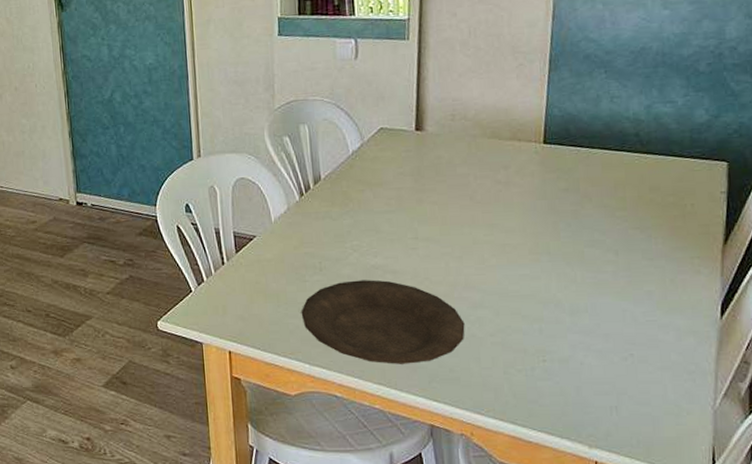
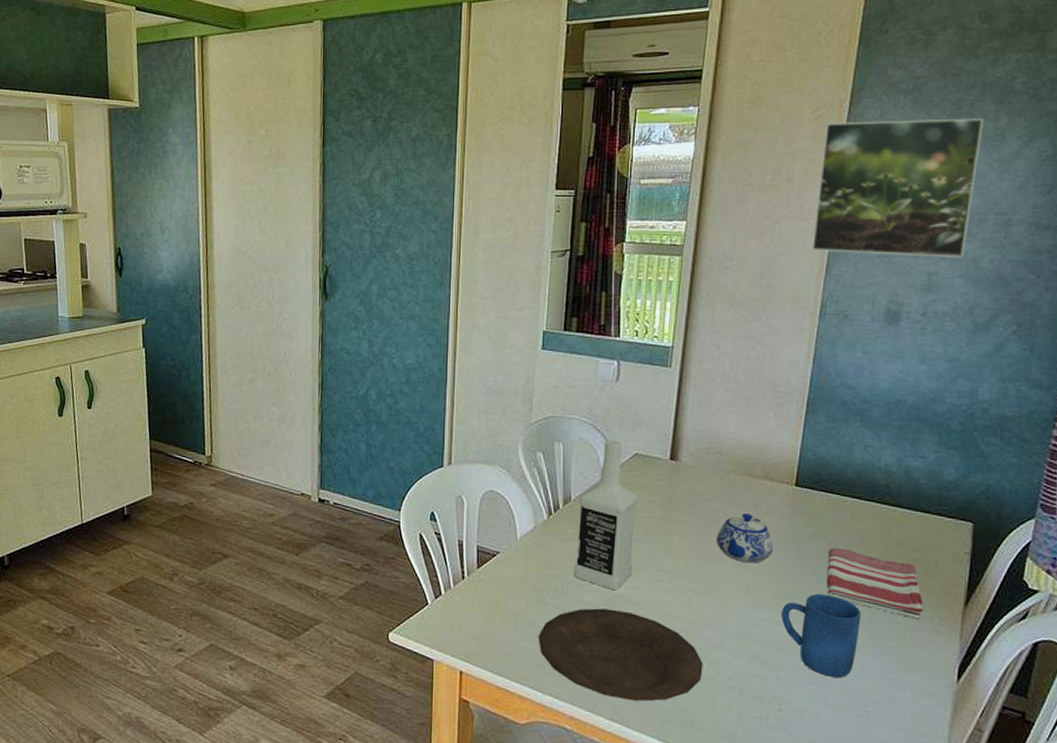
vodka: none [329,117,388,261] -> present [575,440,638,590]
teapot: none [468,175,527,223] -> present [717,514,774,563]
mug: none [539,245,620,326] -> present [782,593,861,678]
dish towel: none [581,199,682,261] -> present [826,547,923,619]

